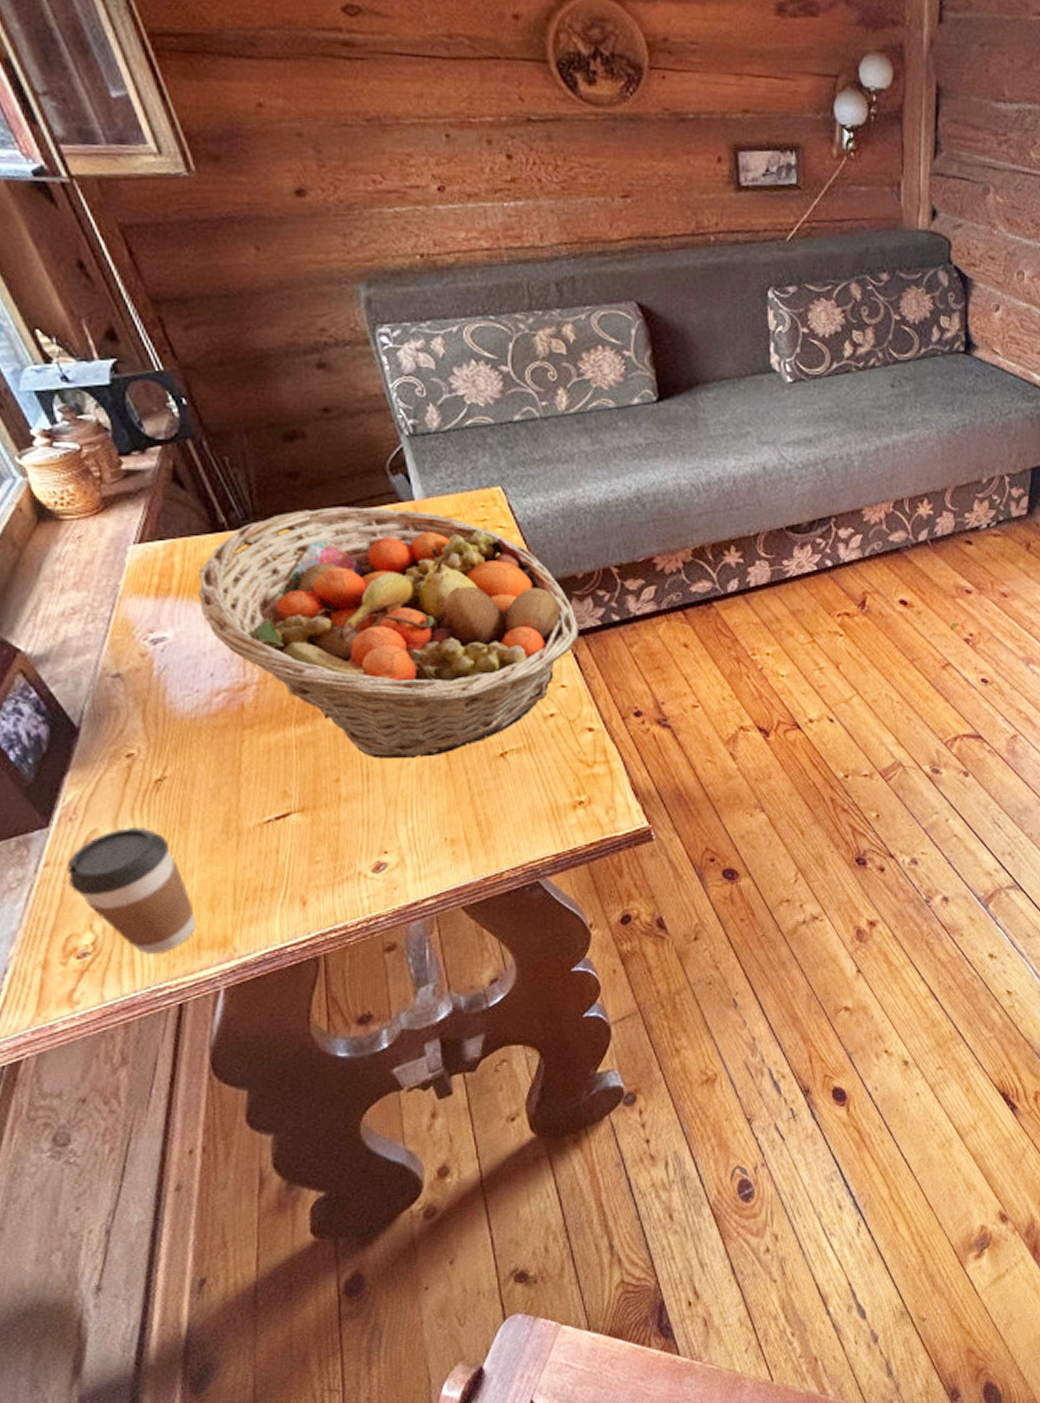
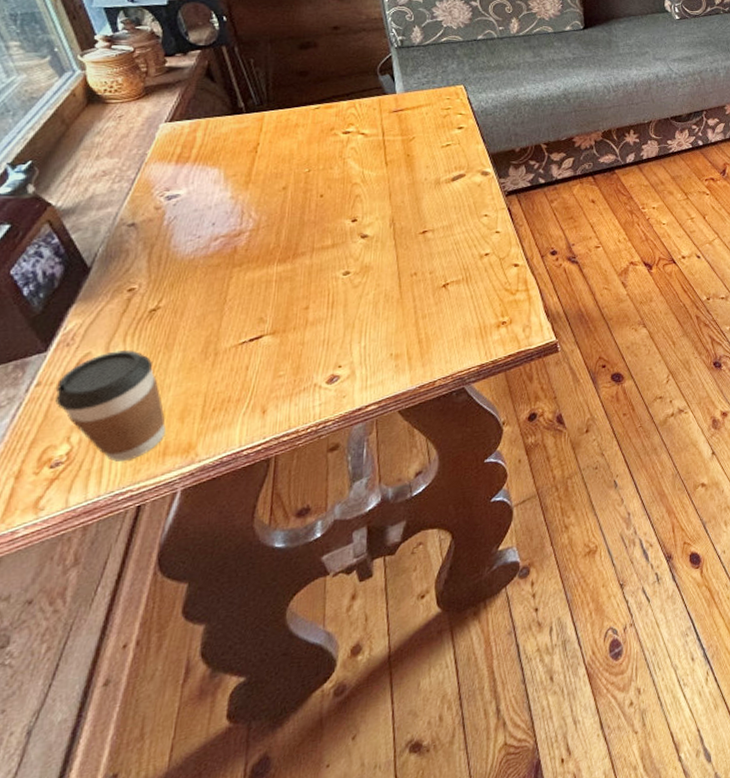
fruit basket: present [198,507,579,759] -> none [212,97,513,290]

